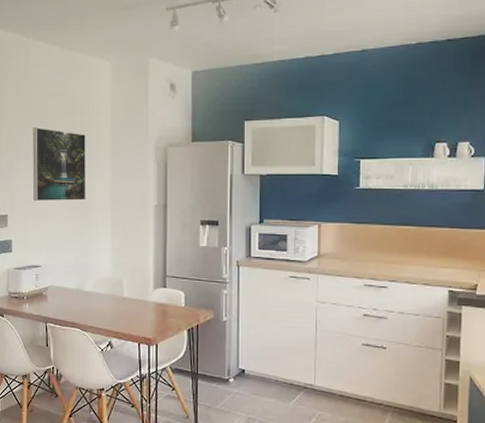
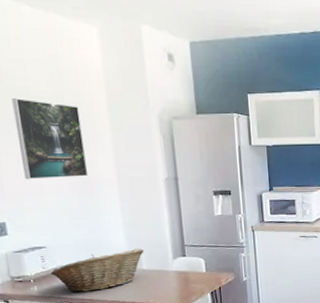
fruit basket: none [41,275,127,315] -> present [50,249,144,293]

